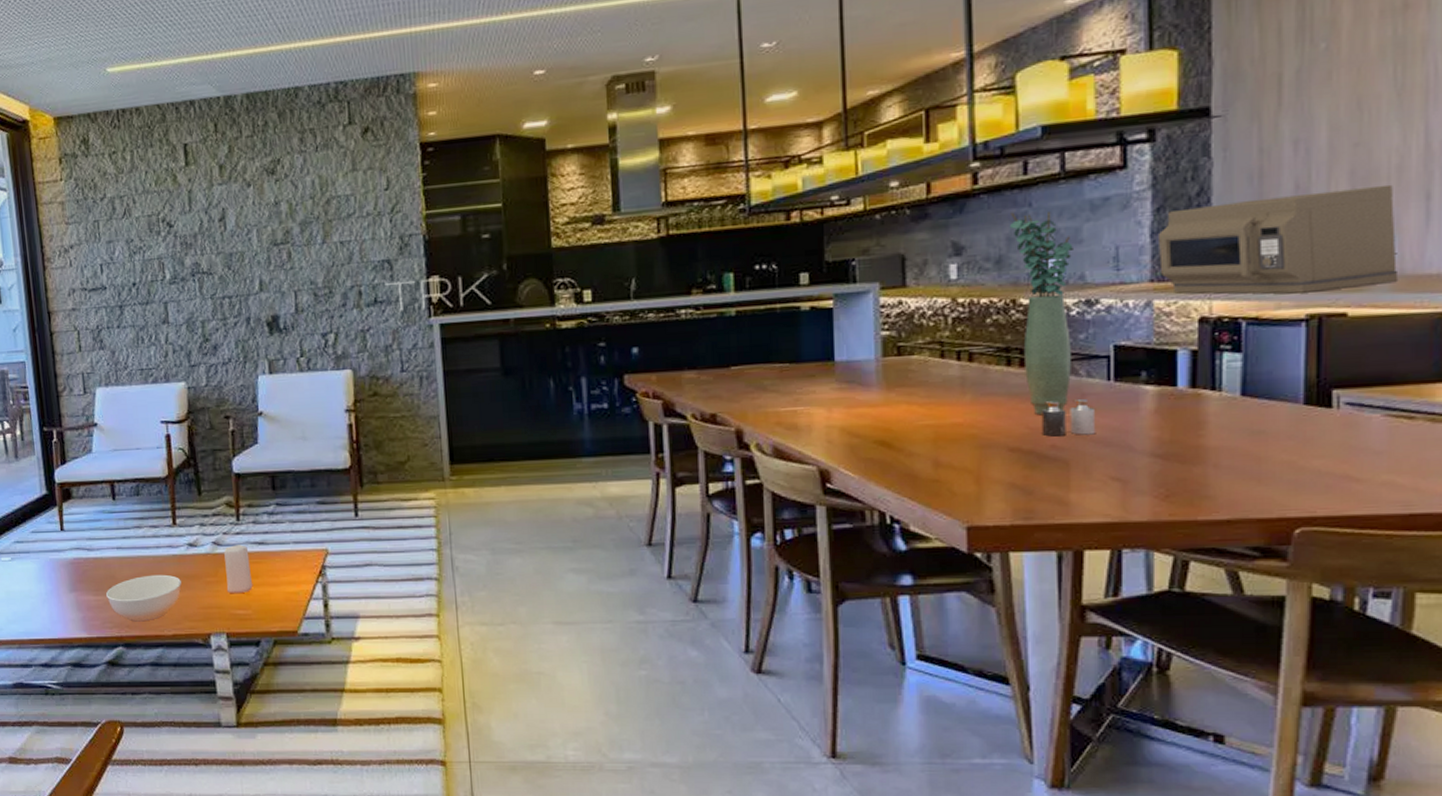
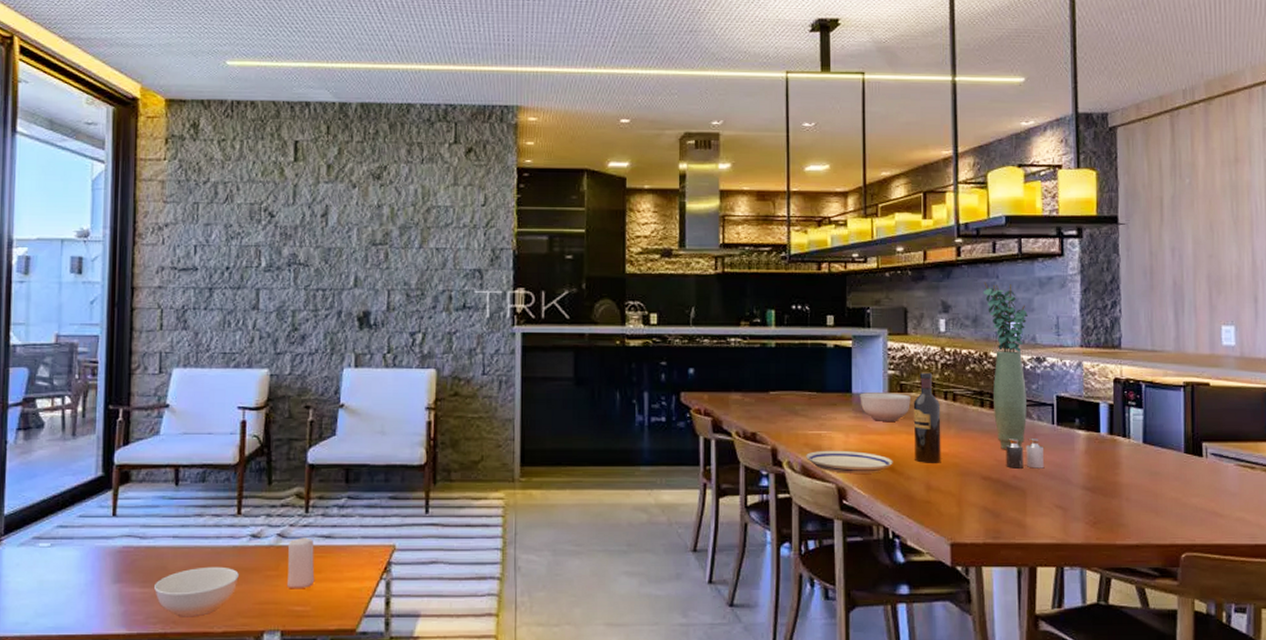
plate: none [779,427,890,454] -> present [806,450,893,473]
bowl: none [845,357,913,392] -> present [860,392,912,421]
wine bottle: none [915,328,954,437] -> present [913,371,941,463]
microwave: present [1159,184,1399,294] -> none [1086,288,1241,365]

